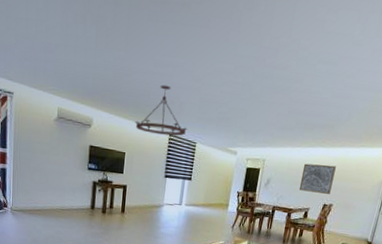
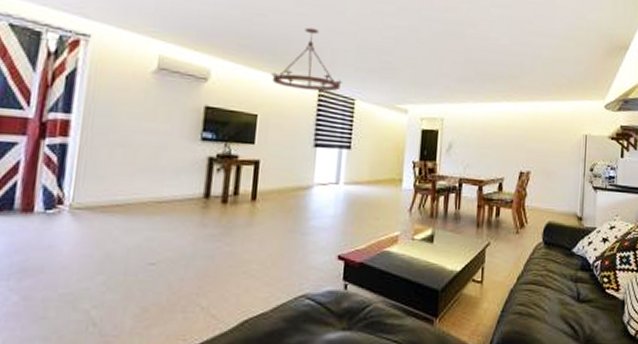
wall art: present [299,163,336,194] -> none [488,122,527,159]

